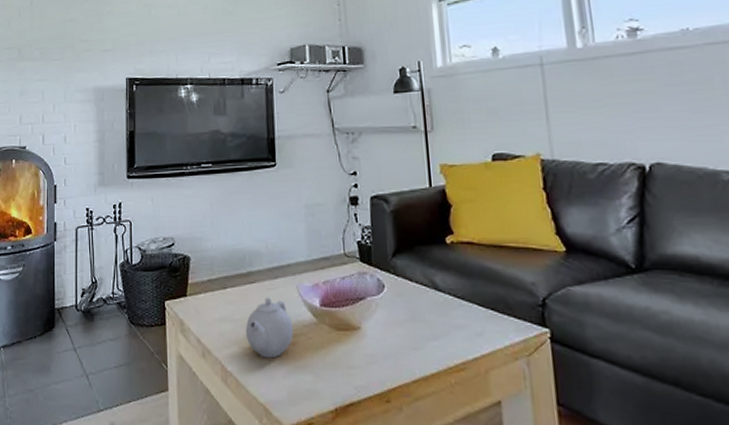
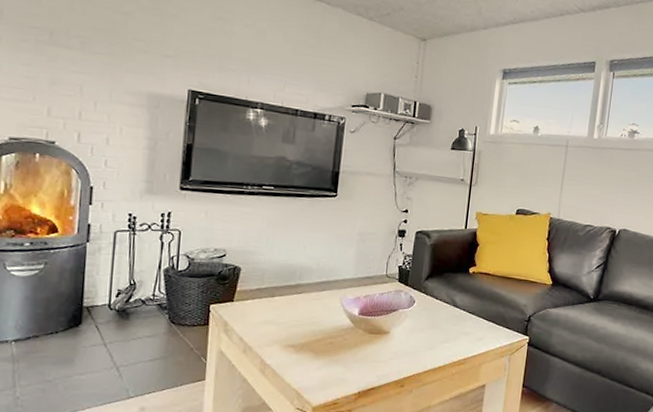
teapot: present [245,297,293,358] -> none [287,306,332,354]

